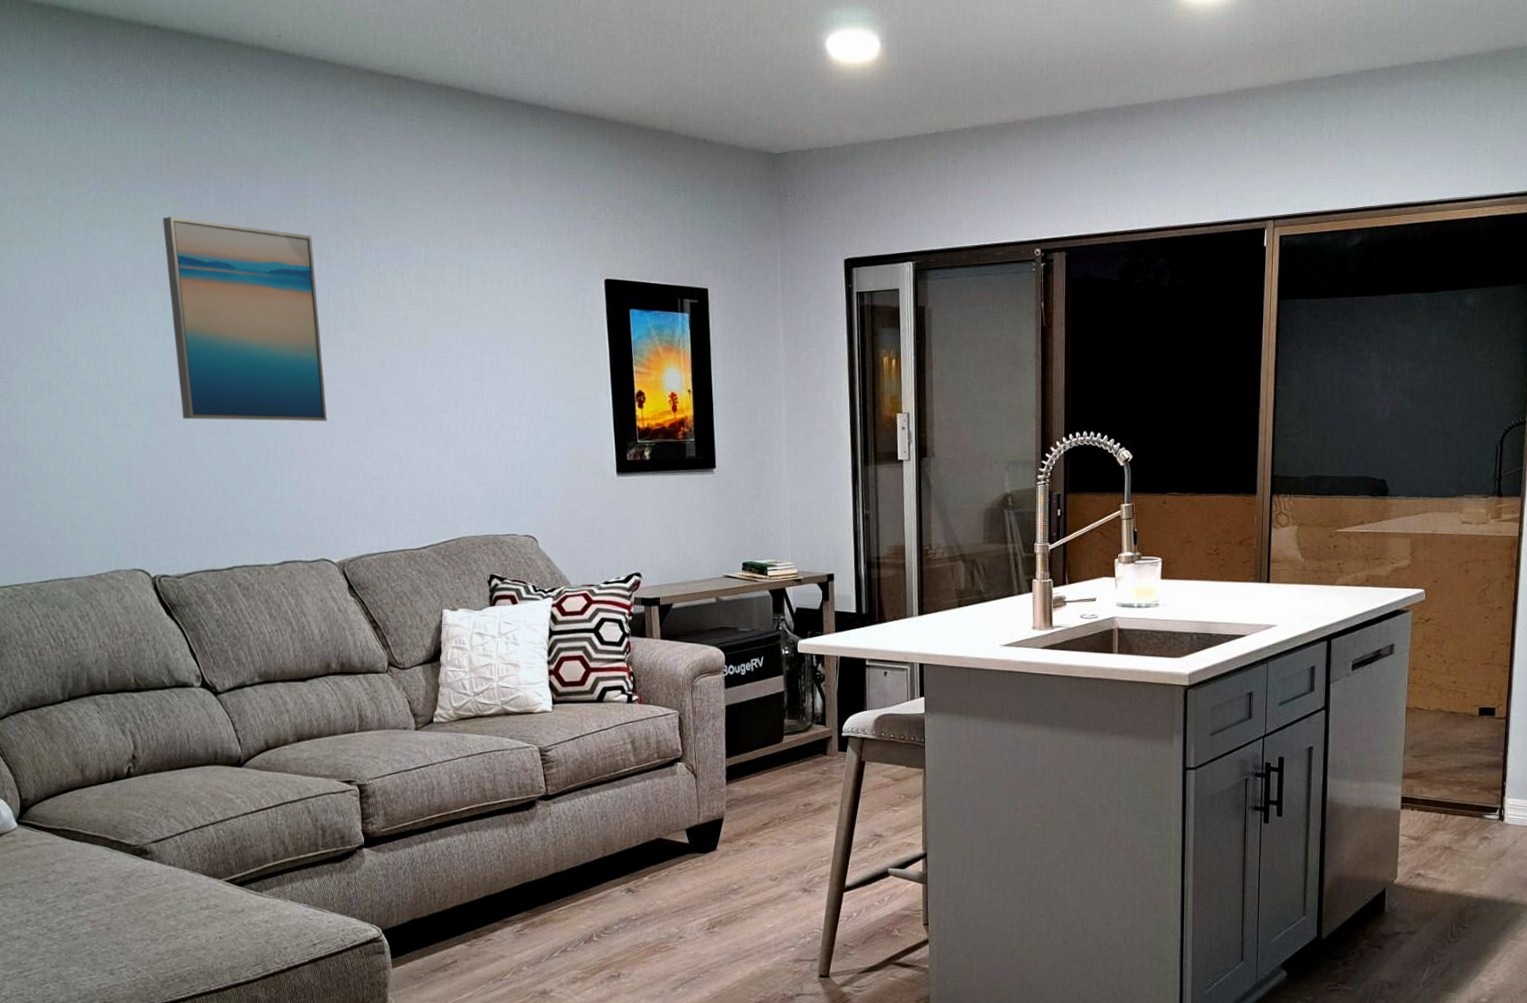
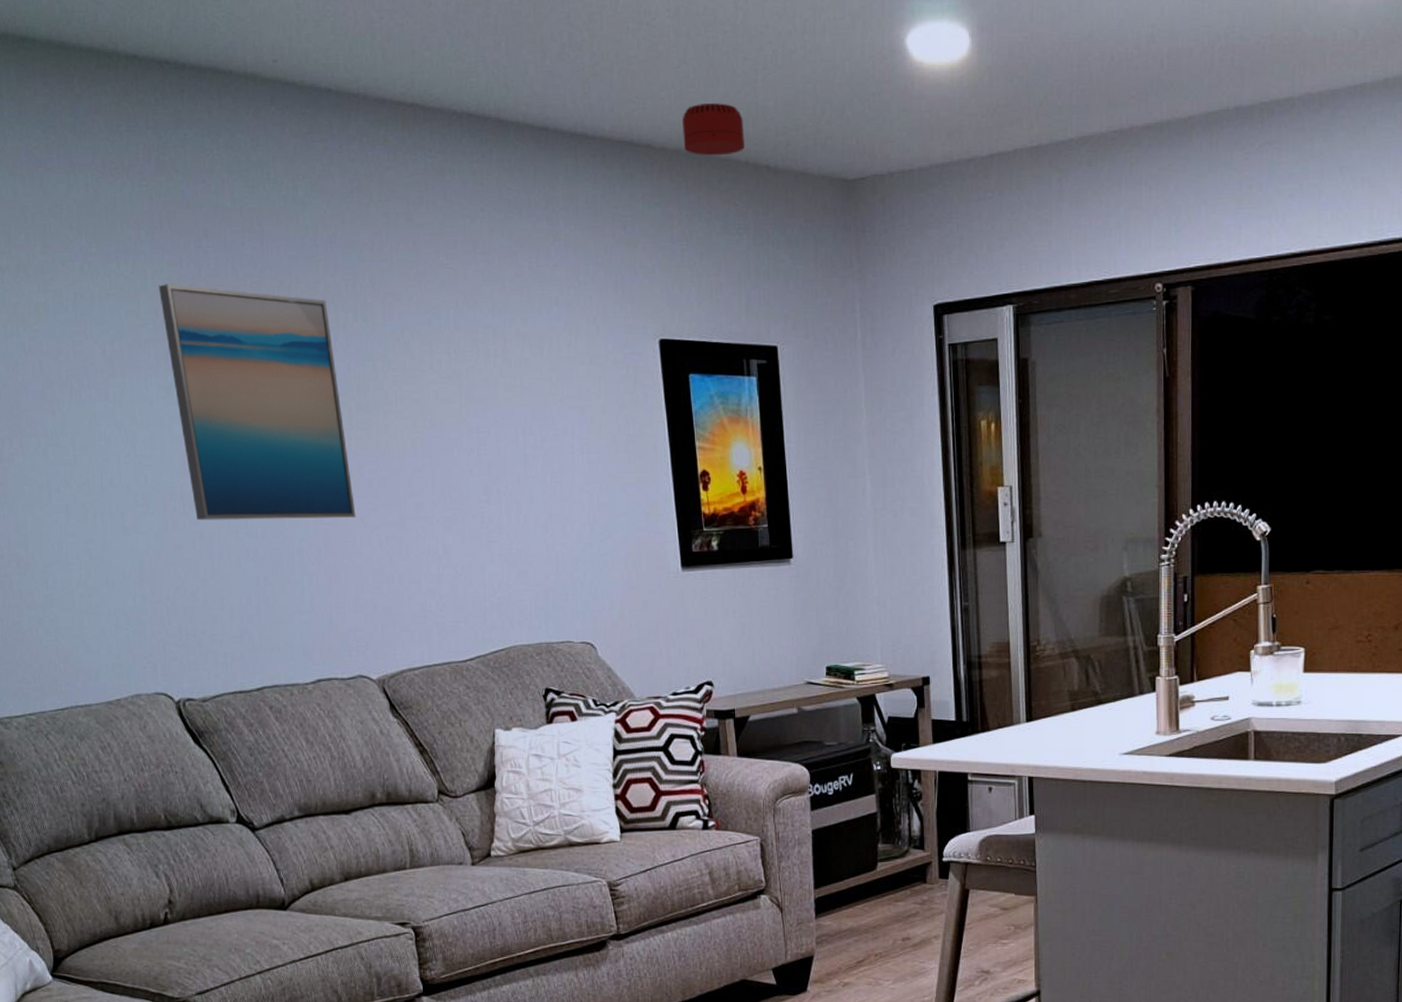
smoke detector: none [631,87,685,130] -> present [682,103,745,156]

